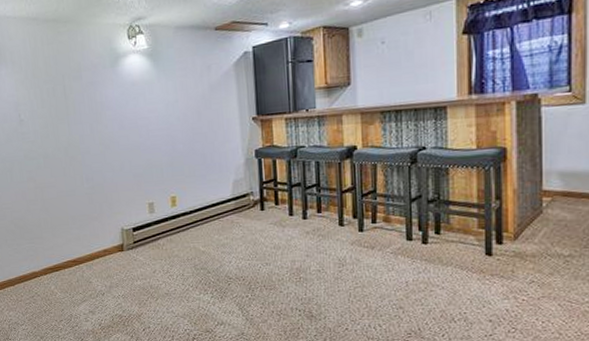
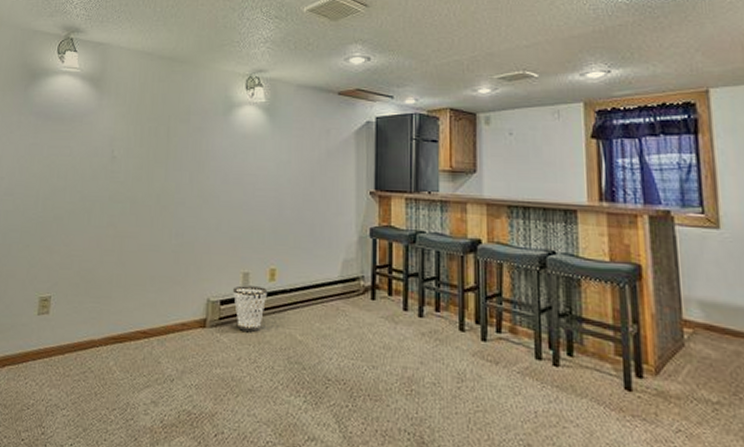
wastebasket: none [141,212,171,250] -> present [232,285,268,332]

